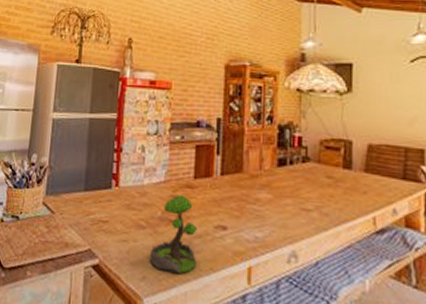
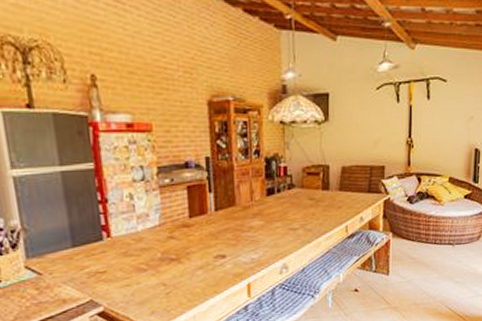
plant: present [150,194,198,275] -> none [156,234,202,303]

